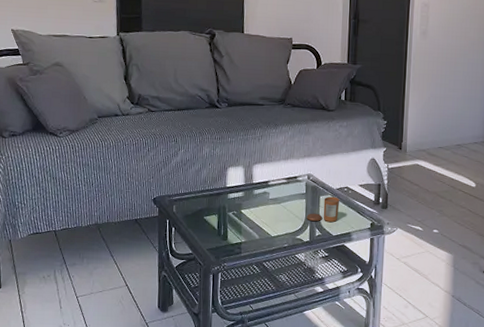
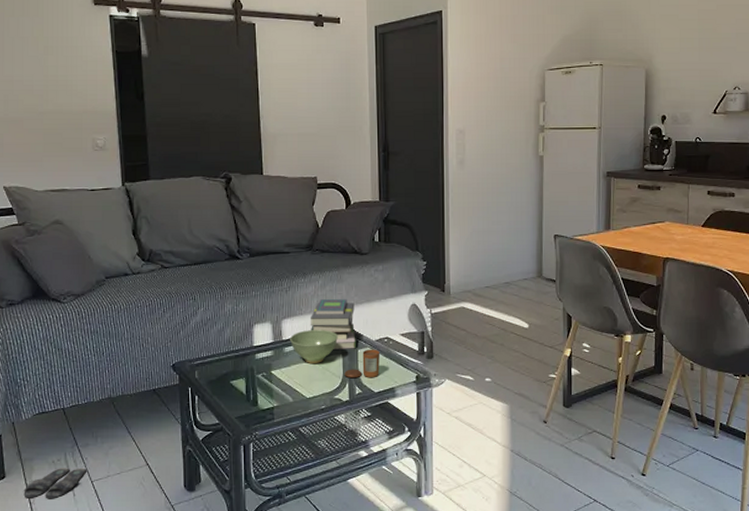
slippers: none [16,283,72,310] -> present [23,467,86,499]
bowl: none [259,175,304,207] -> present [290,329,339,364]
books: none [279,149,320,196] -> present [311,299,356,349]

